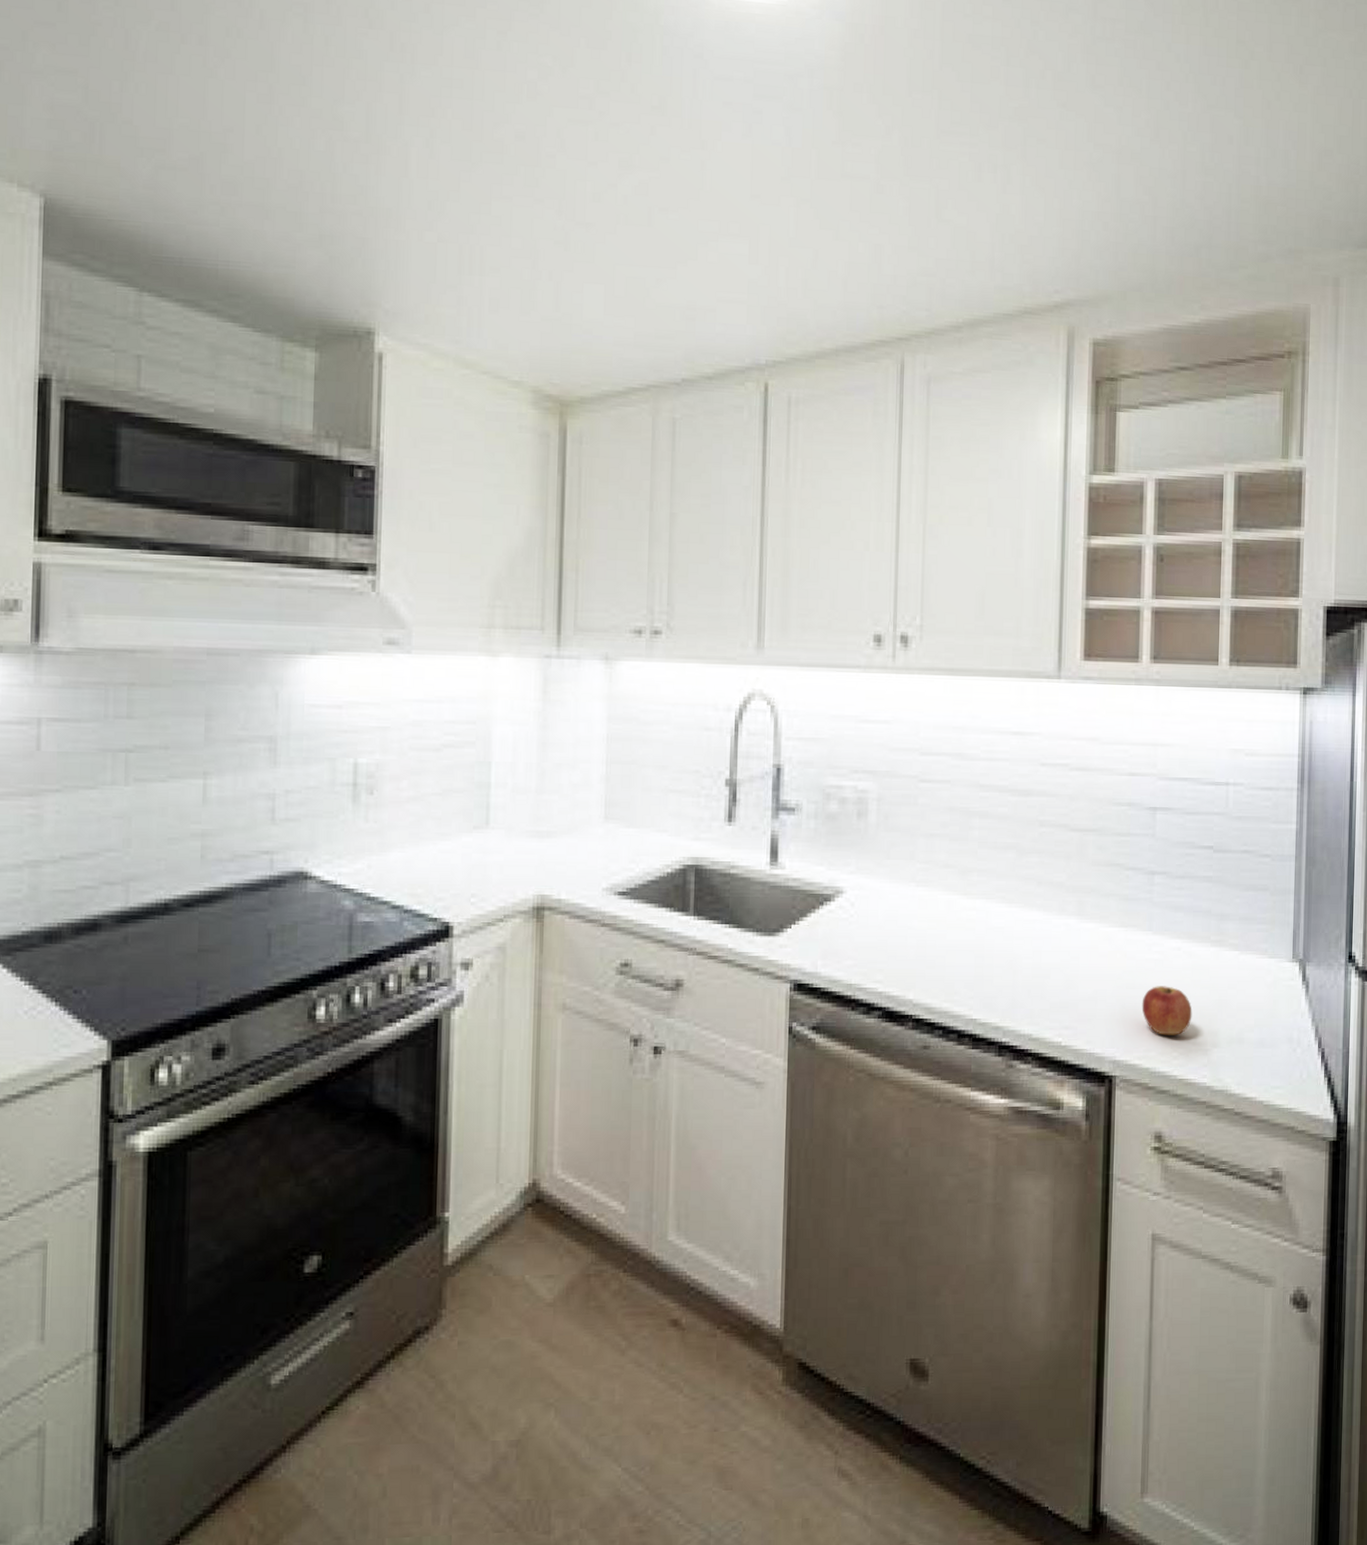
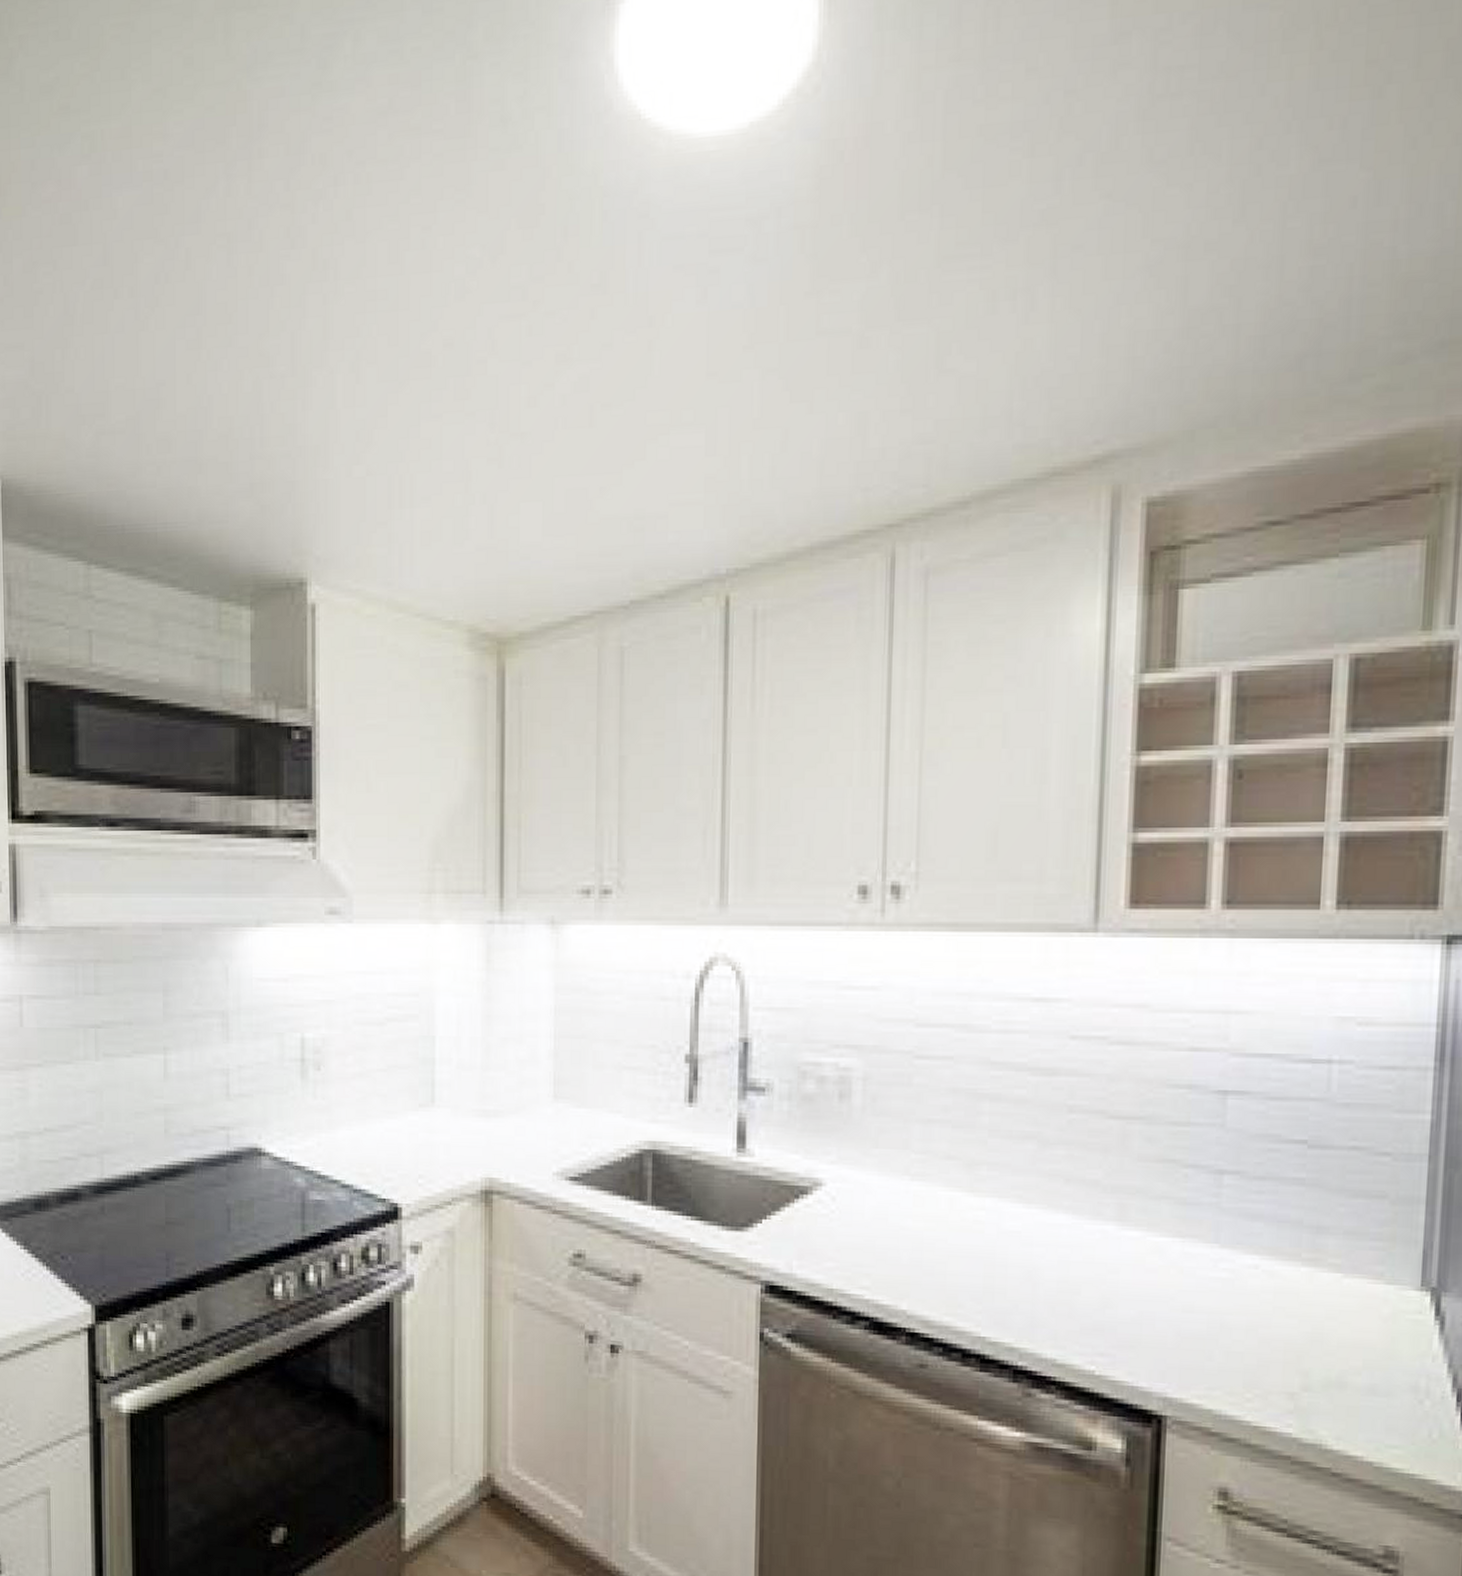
apple: present [1141,986,1193,1035] -> none [1203,1311,1274,1373]

